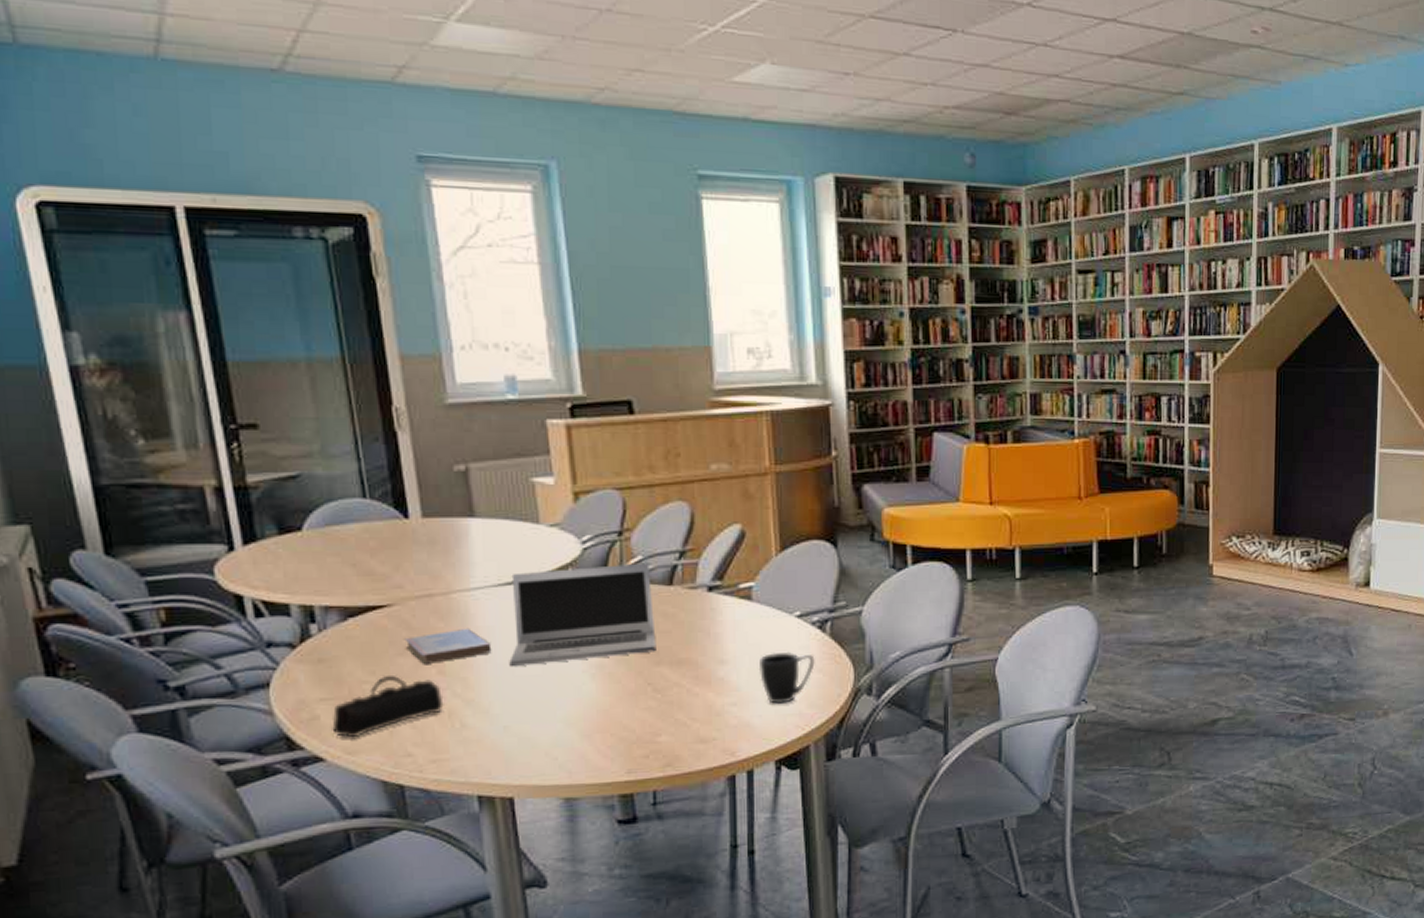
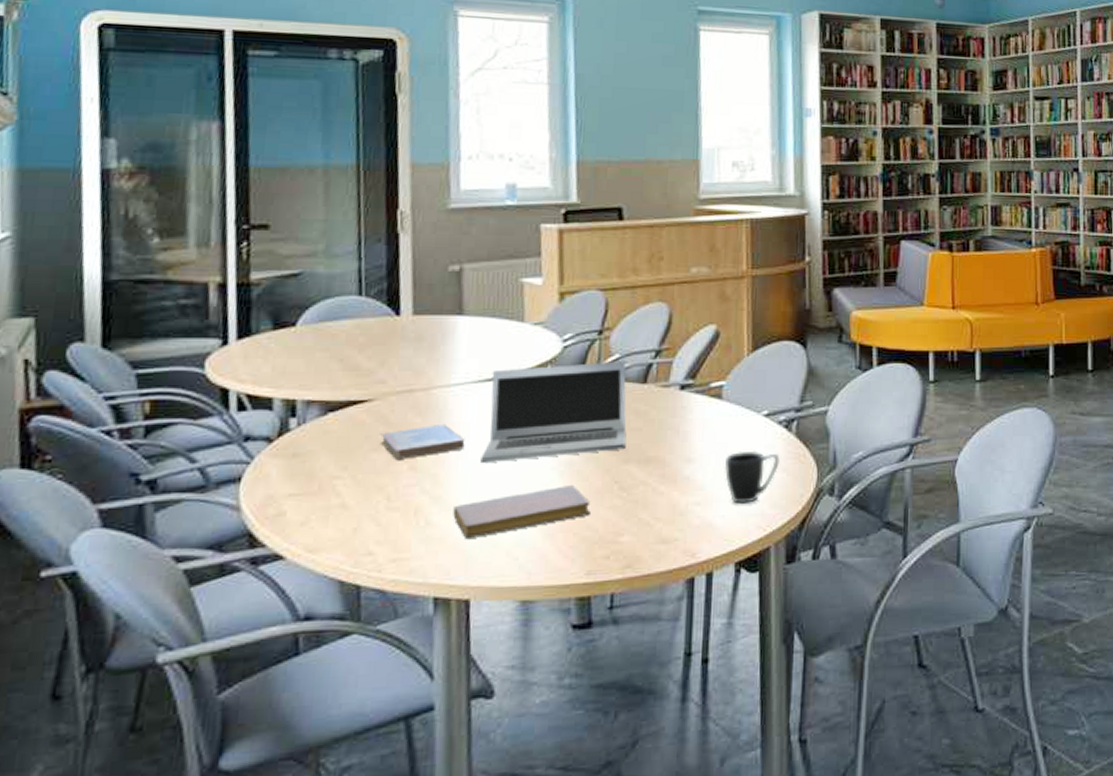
pencil case: present [332,674,444,737] -> none [296,470,412,534]
notebook: none [487,688,626,740] -> present [453,485,591,538]

